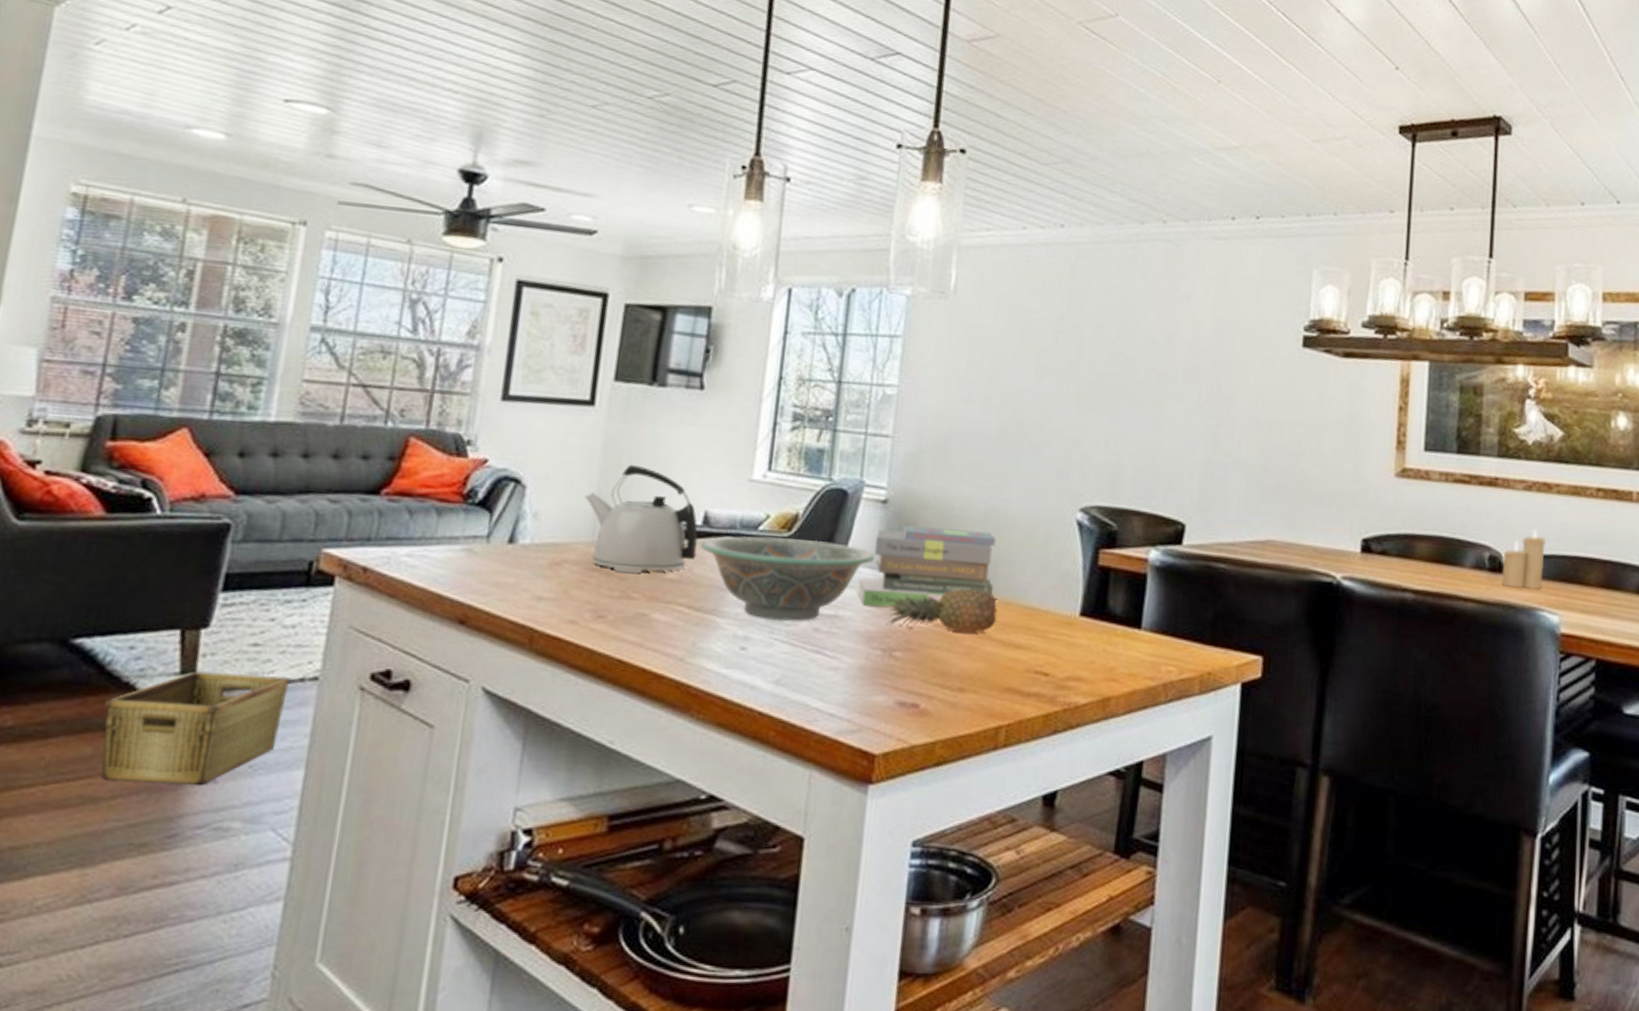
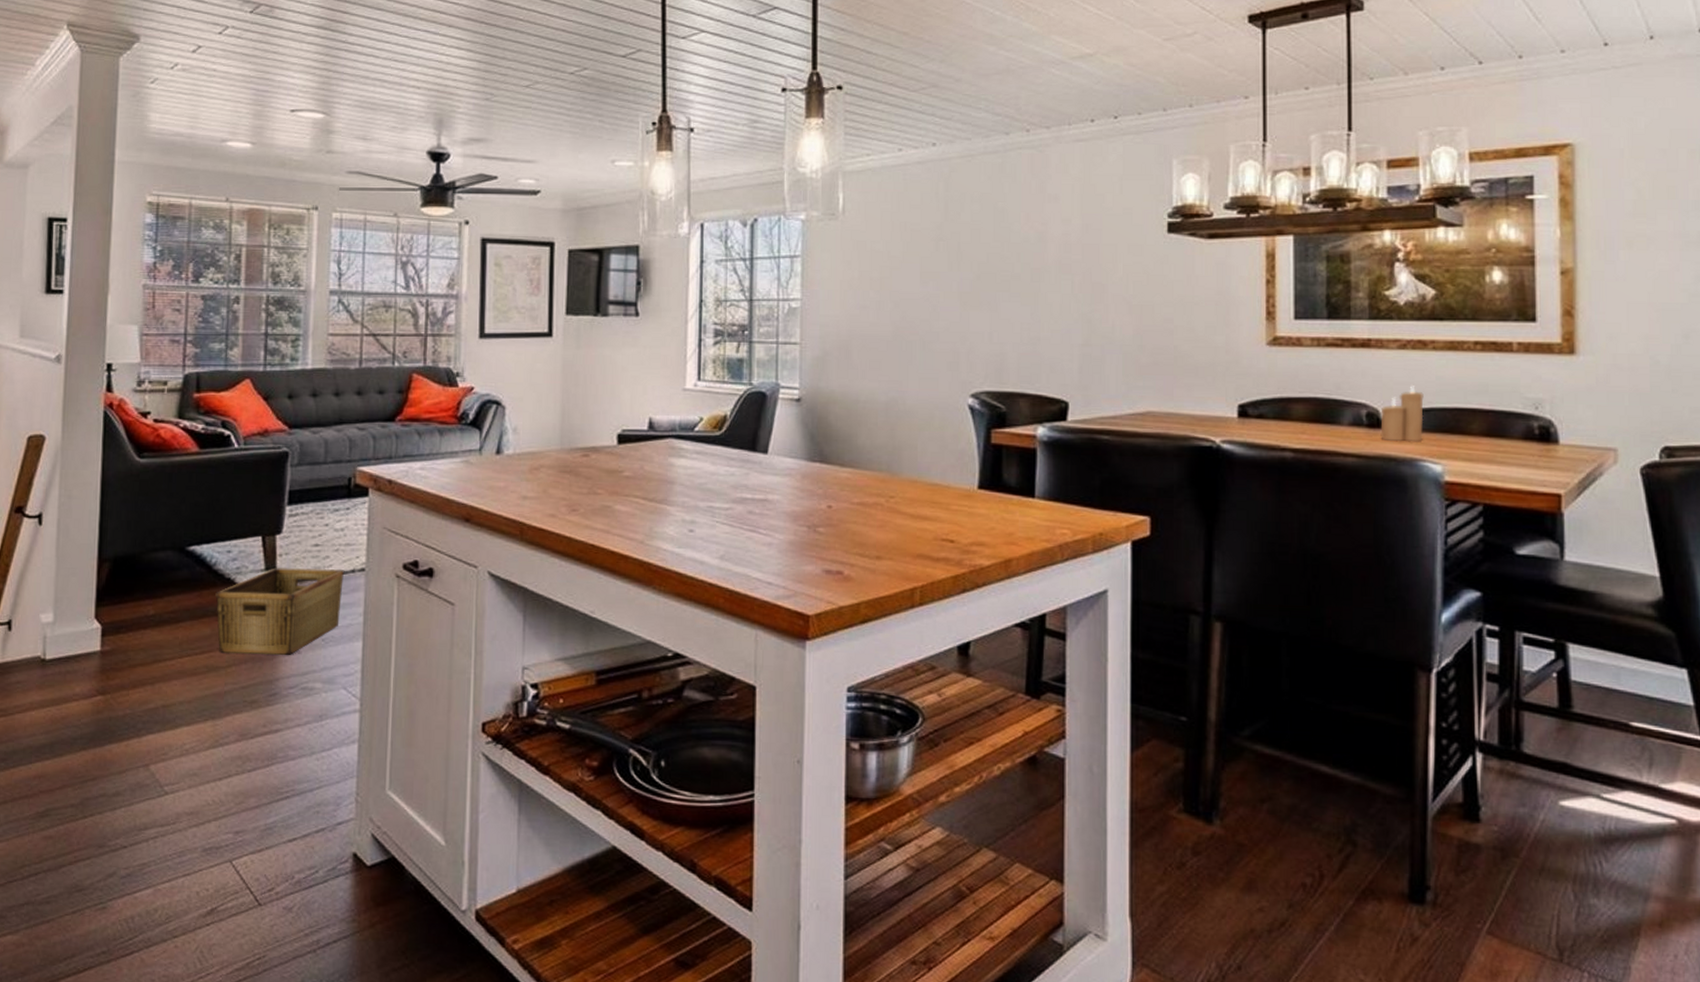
kettle: present [584,464,698,574] -> none [552,383,646,474]
decorative bowl: present [701,536,874,622] -> none [649,436,794,507]
books: present [857,525,996,608] -> none [782,419,899,490]
fruit: present [886,588,998,633] -> none [809,470,905,509]

